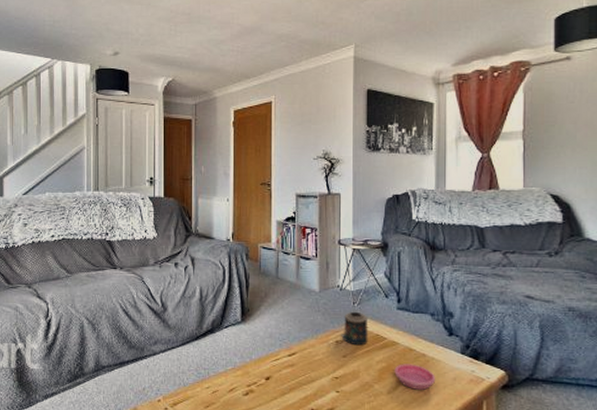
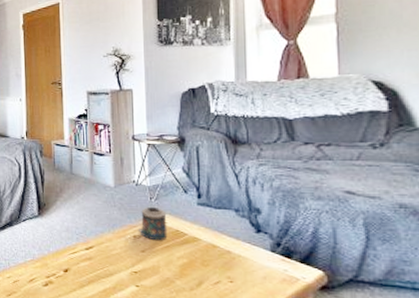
saucer: present [394,363,436,390] -> none [197,260,244,288]

